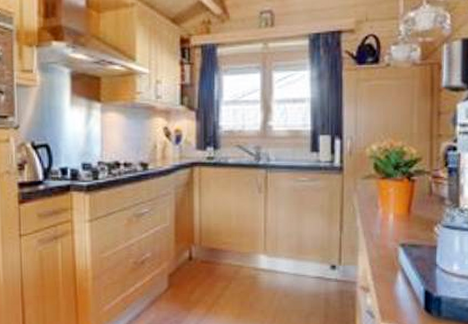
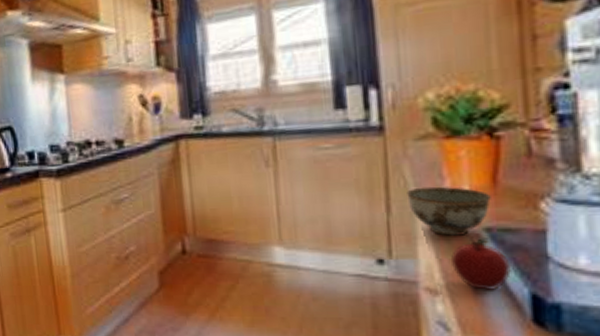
bowl: none [354,213,406,249] -> present [407,186,491,236]
apple: none [379,250,415,289] -> present [451,236,512,291]

